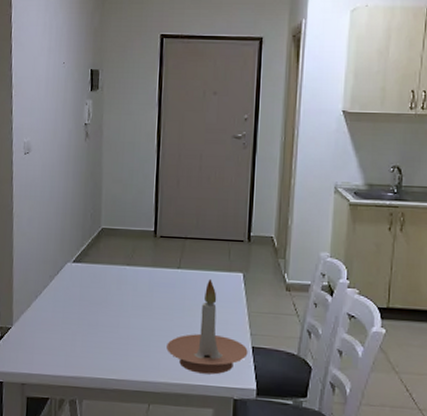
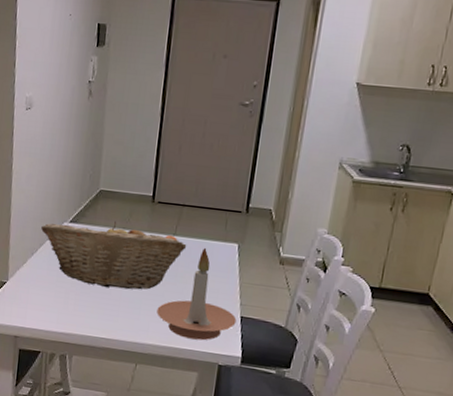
fruit basket: none [44,258,192,327] -> present [41,221,187,290]

